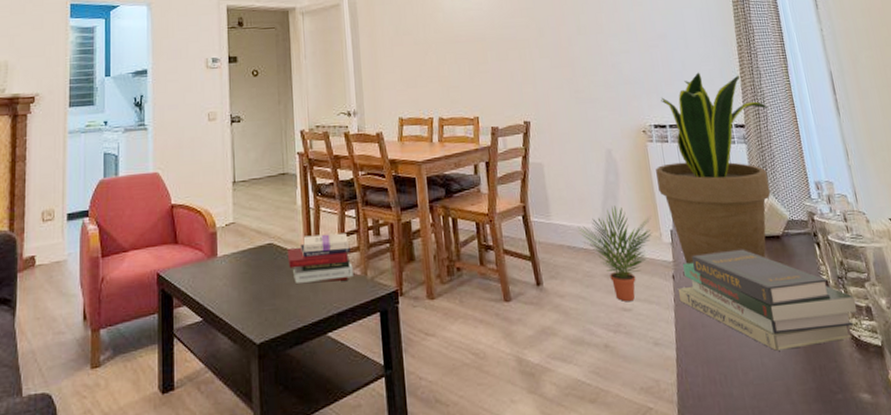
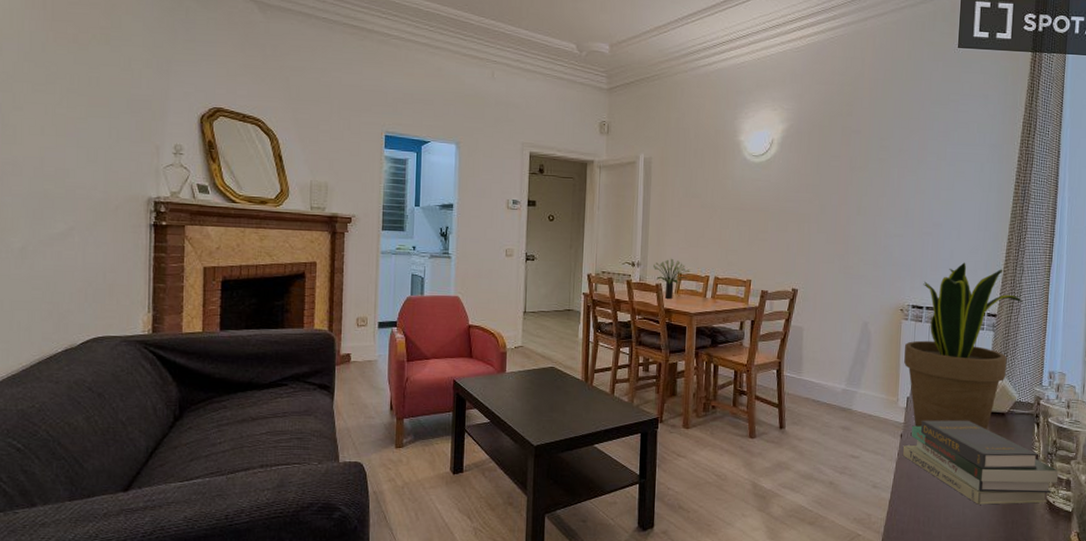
books: present [286,232,353,283] -> none [566,364,622,405]
flower arrangement: none [371,102,412,148] -> present [653,258,690,299]
potted plant: present [577,205,653,302] -> none [824,371,892,451]

